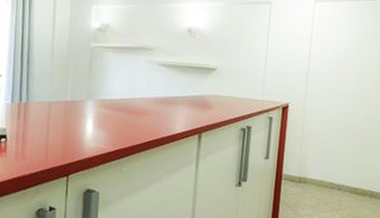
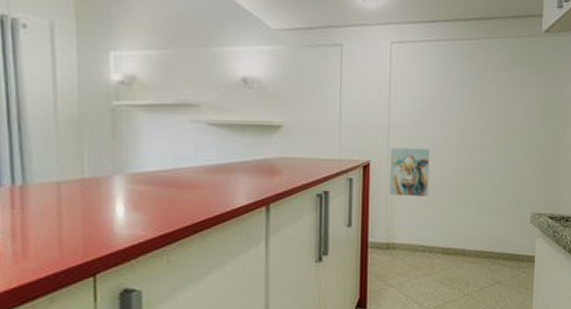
wall art: none [304,93,345,139] -> present [389,147,430,197]

